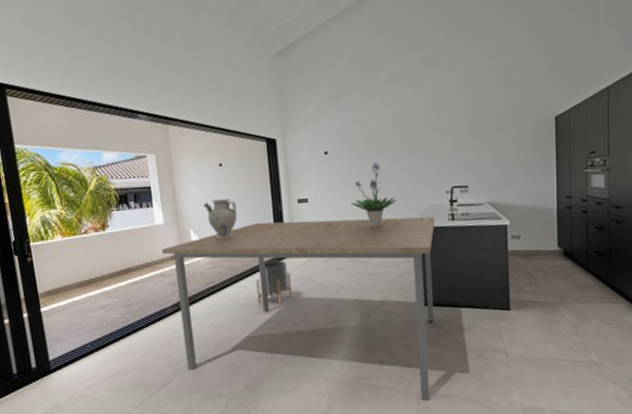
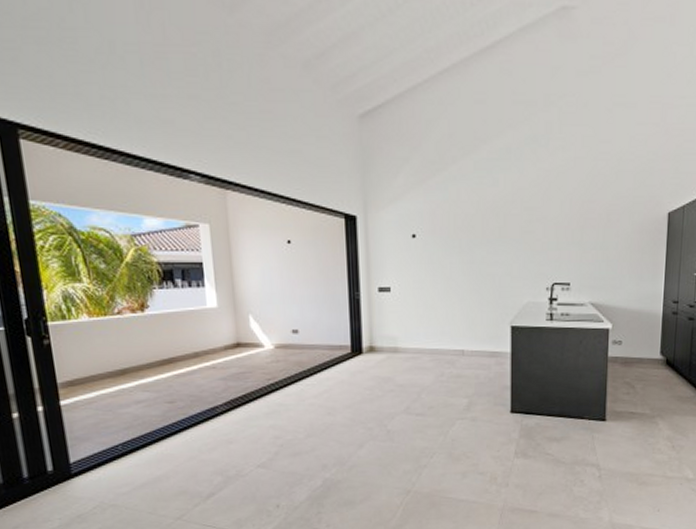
dining table: present [161,216,436,402] -> none [213,311,532,517]
ceramic jug: present [204,199,238,239] -> none [267,282,307,328]
planter: present [256,260,292,306] -> none [326,355,367,408]
potted plant: present [350,163,397,227] -> none [439,252,491,324]

